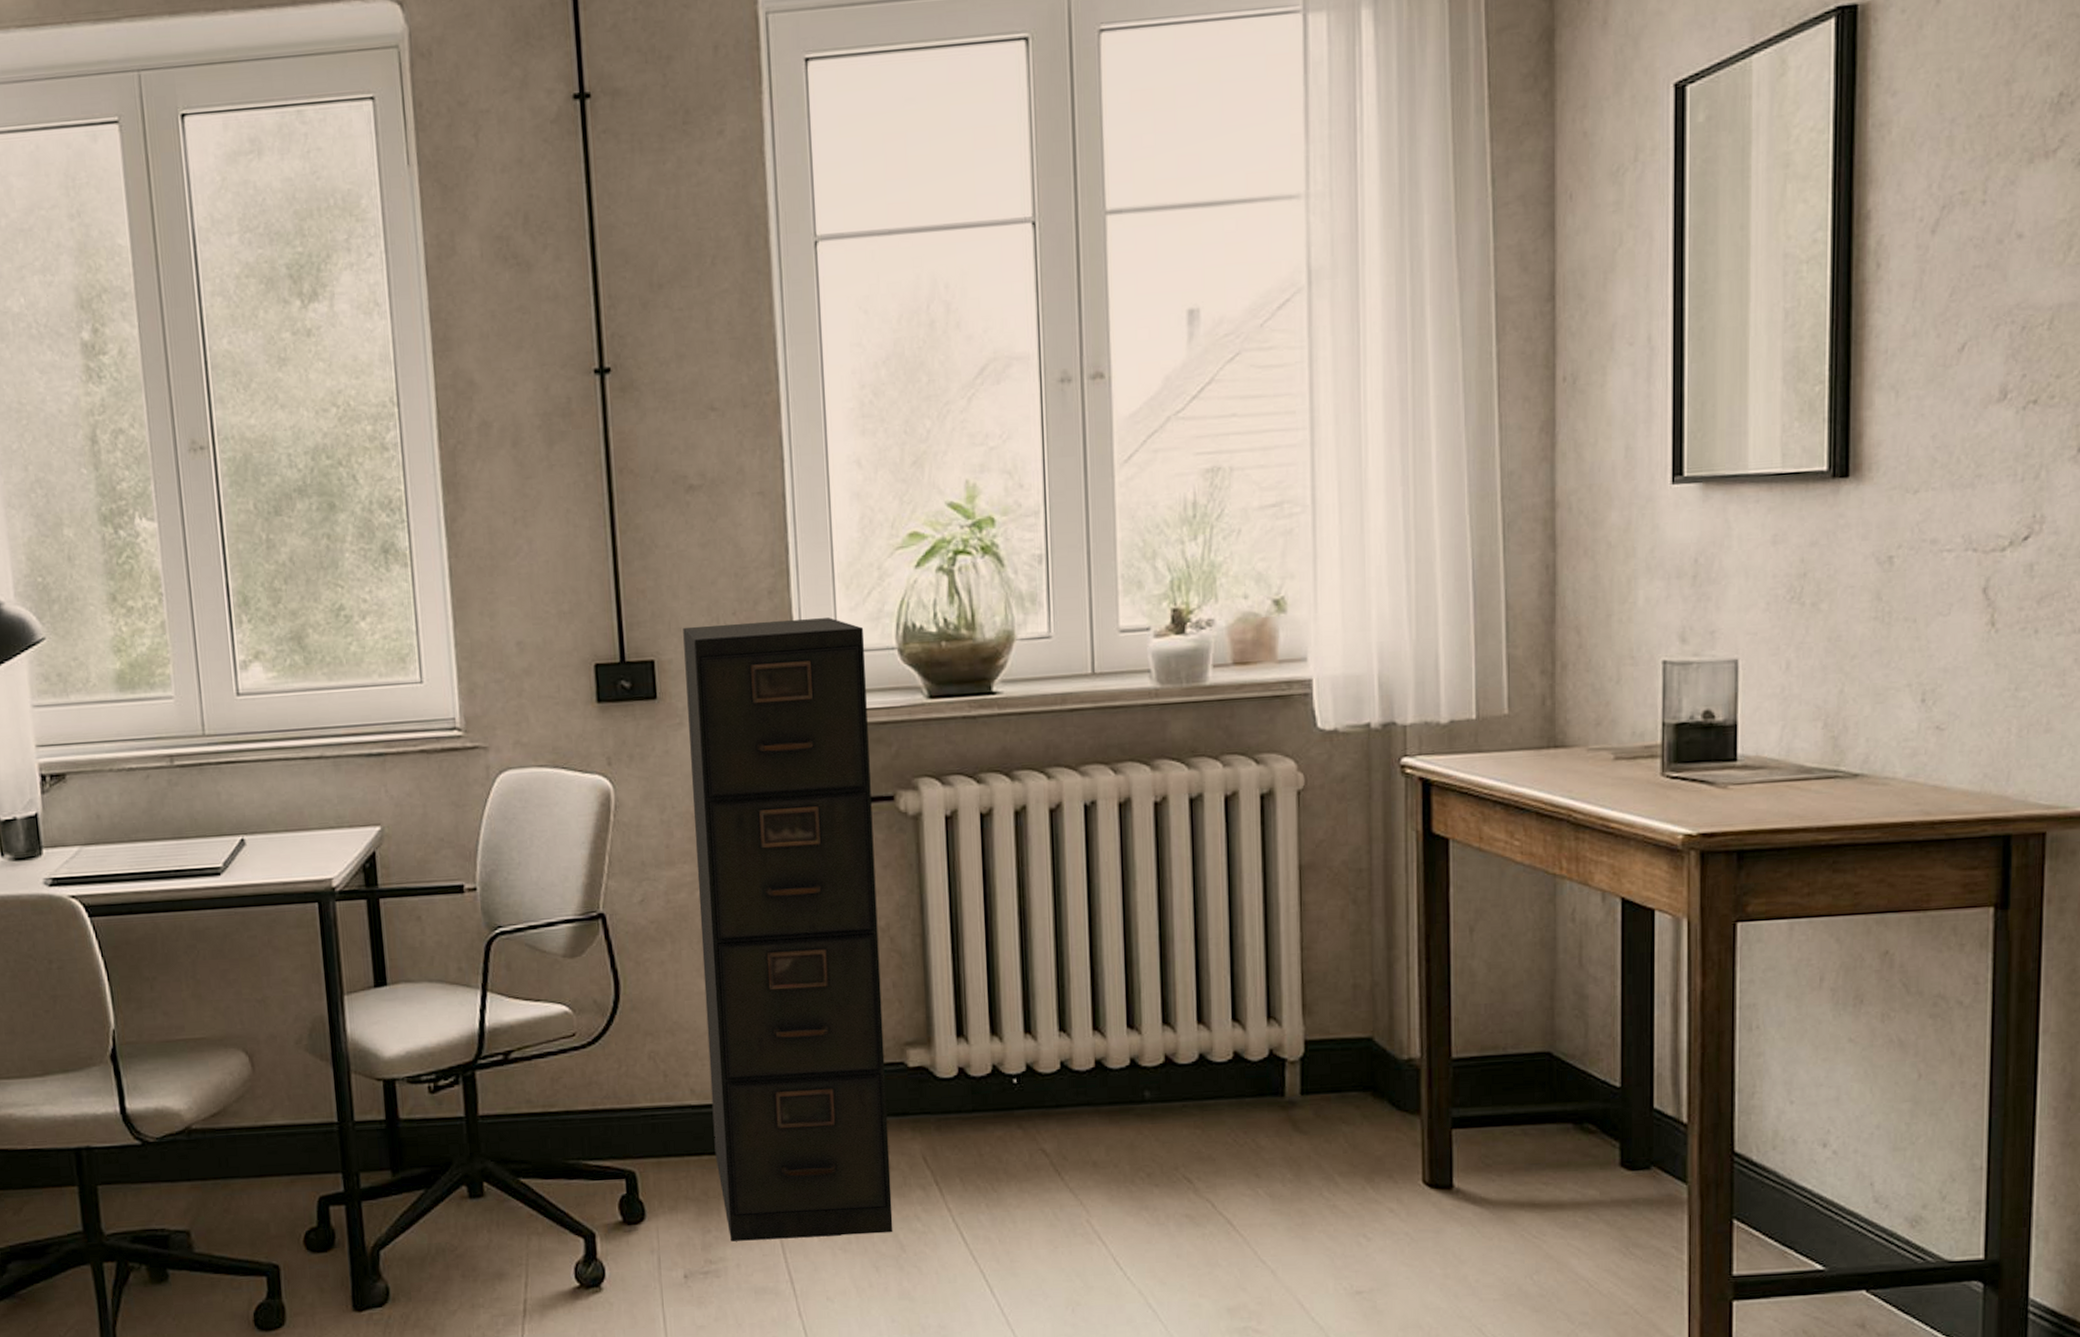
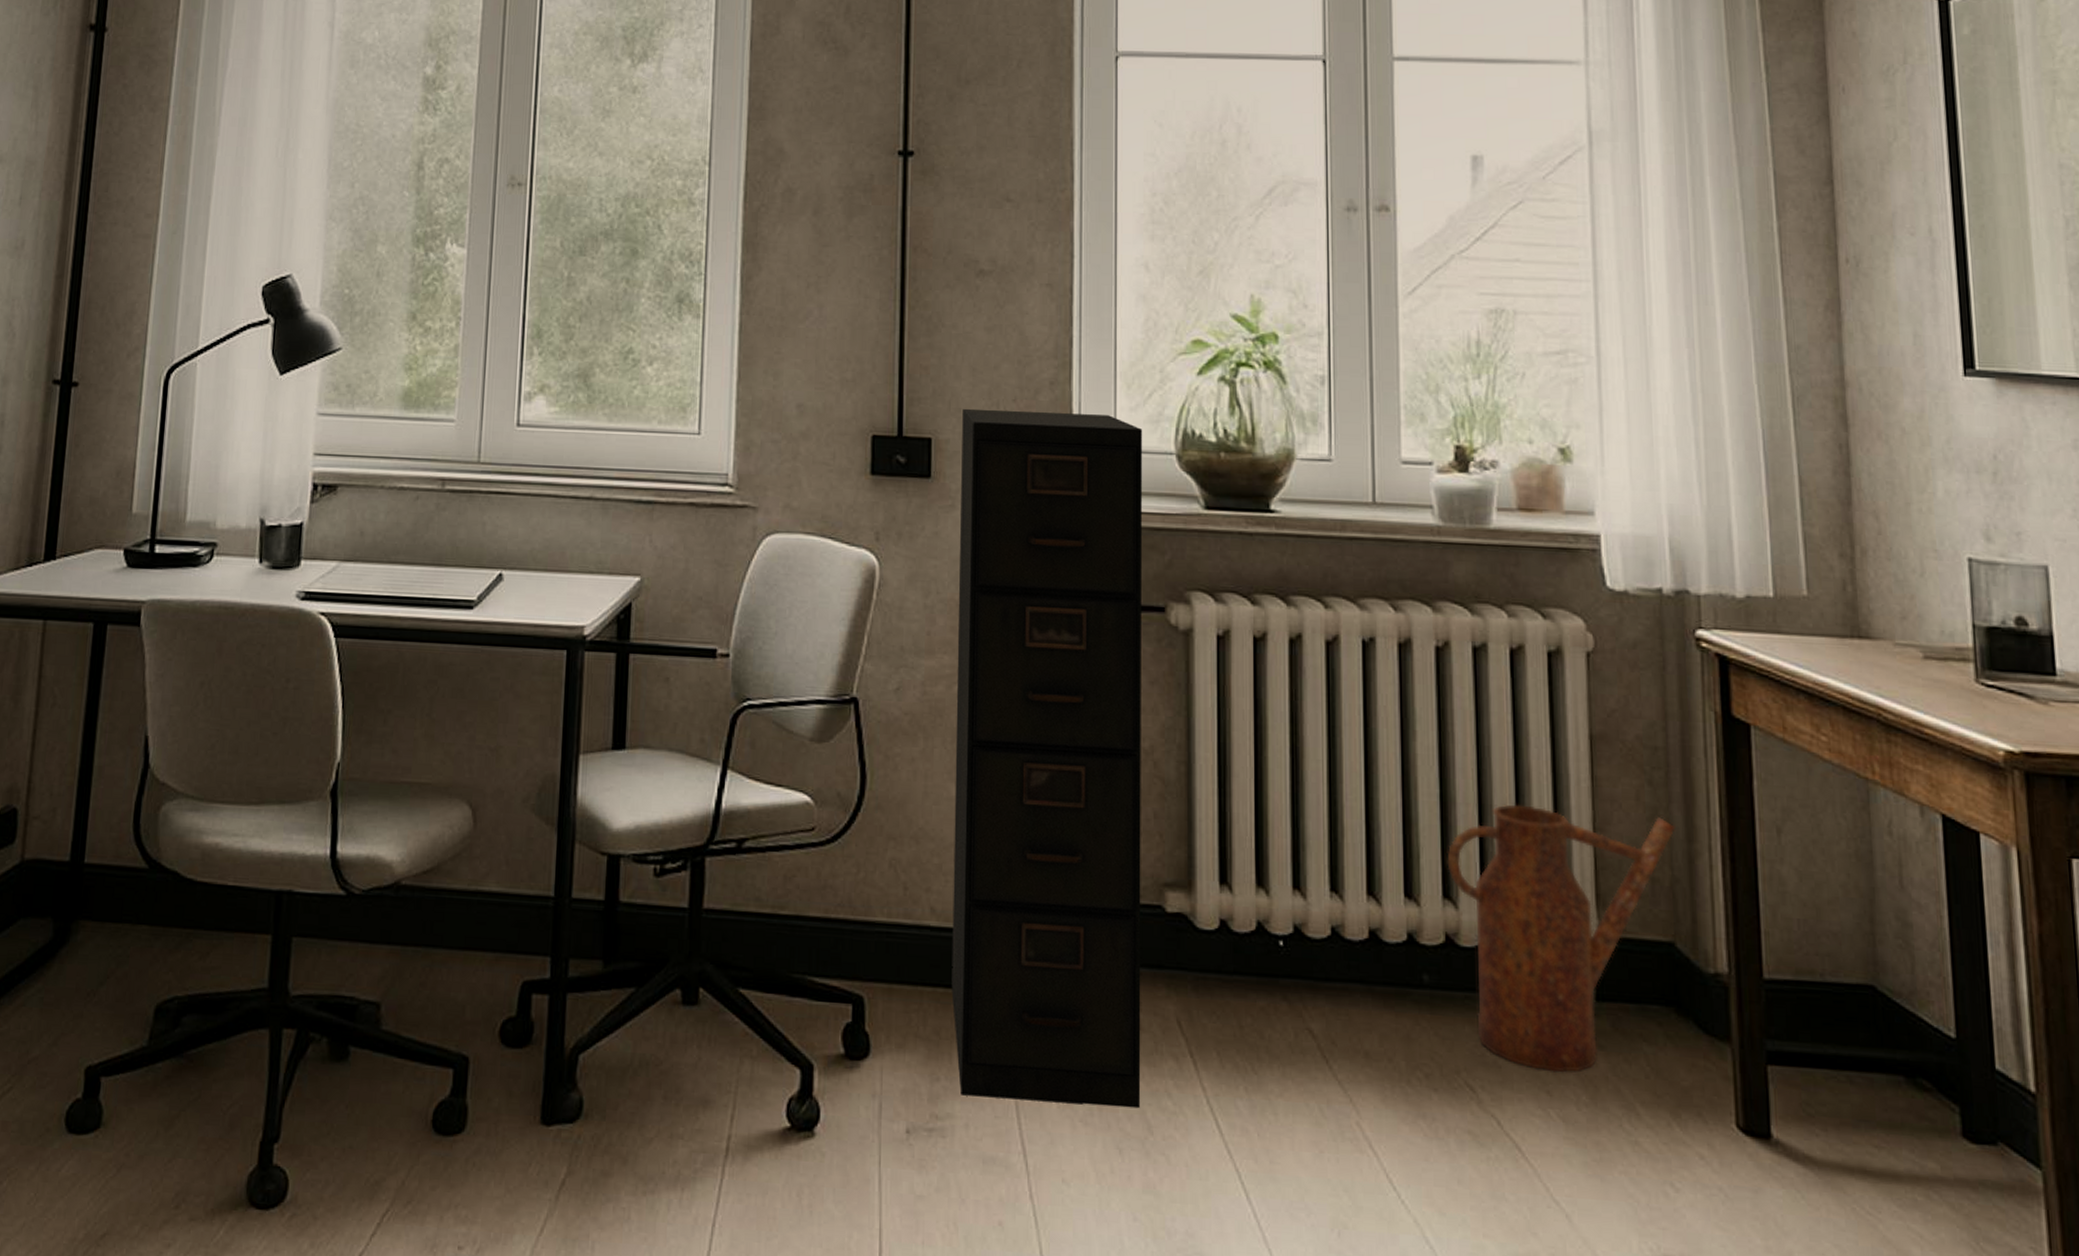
watering can: none [1166,931,1377,1158] -> present [1447,804,1676,1073]

